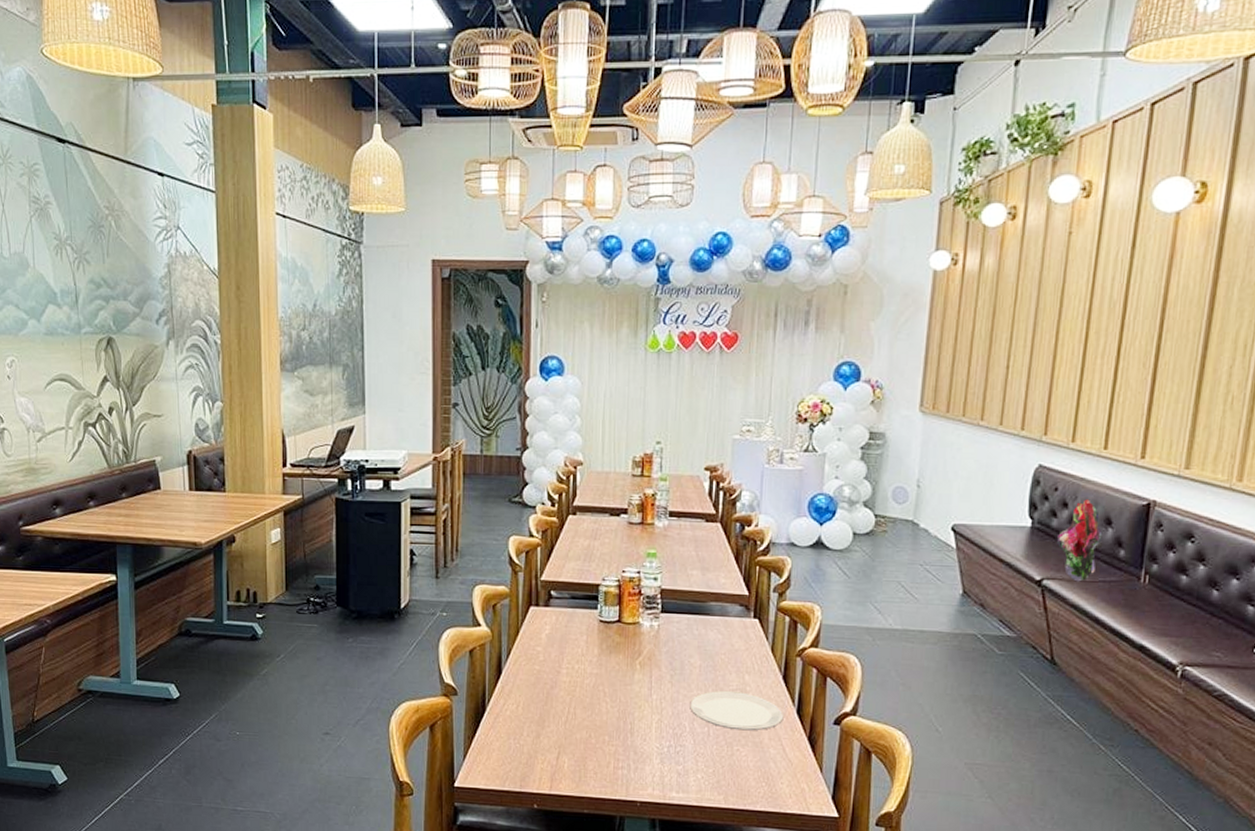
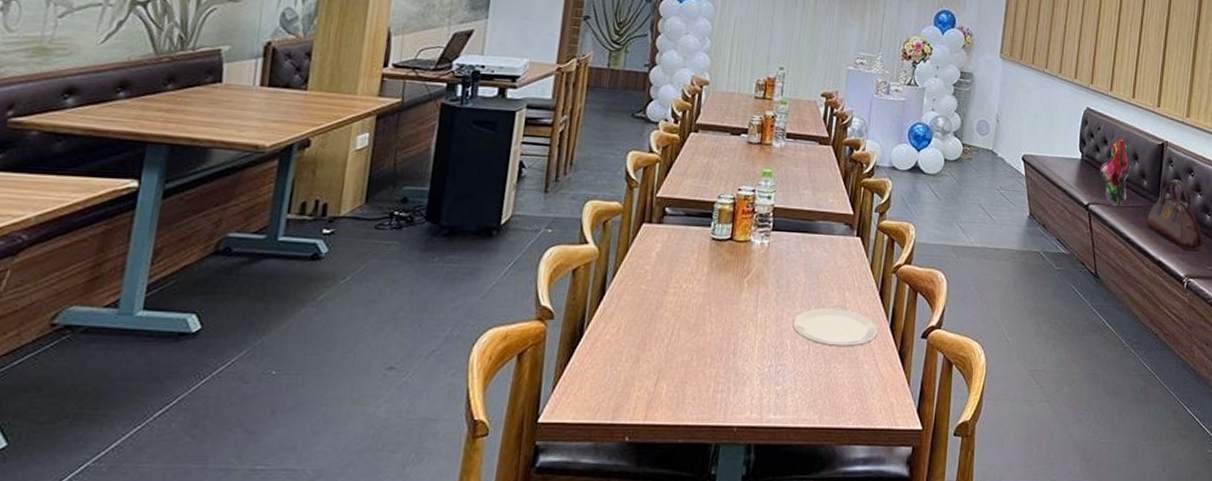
handbag: none [1124,547,1207,634] -> present [1147,179,1203,251]

